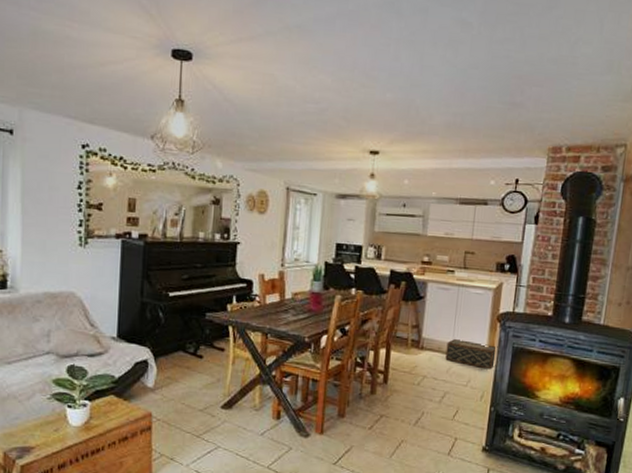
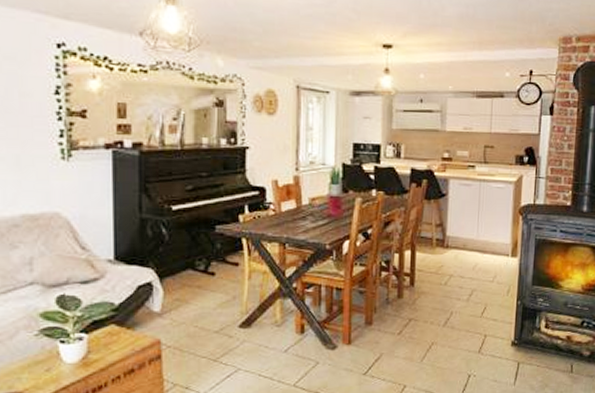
woven basket: present [445,339,498,370] -> none [471,236,521,263]

